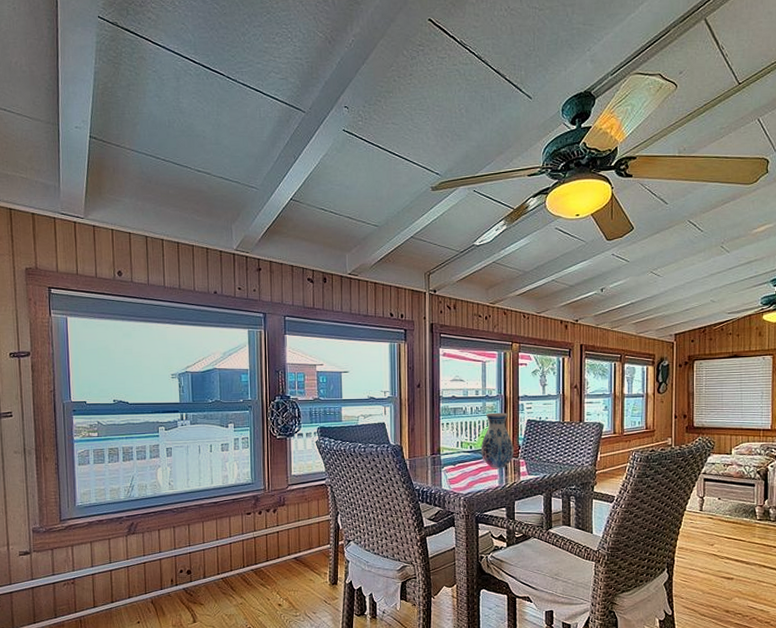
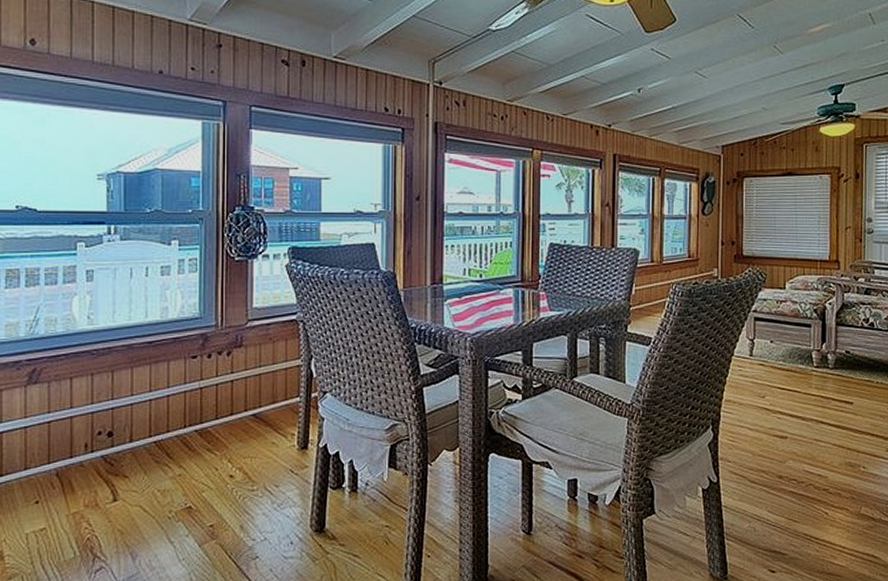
vase: present [481,412,514,469] -> none [492,233,533,303]

